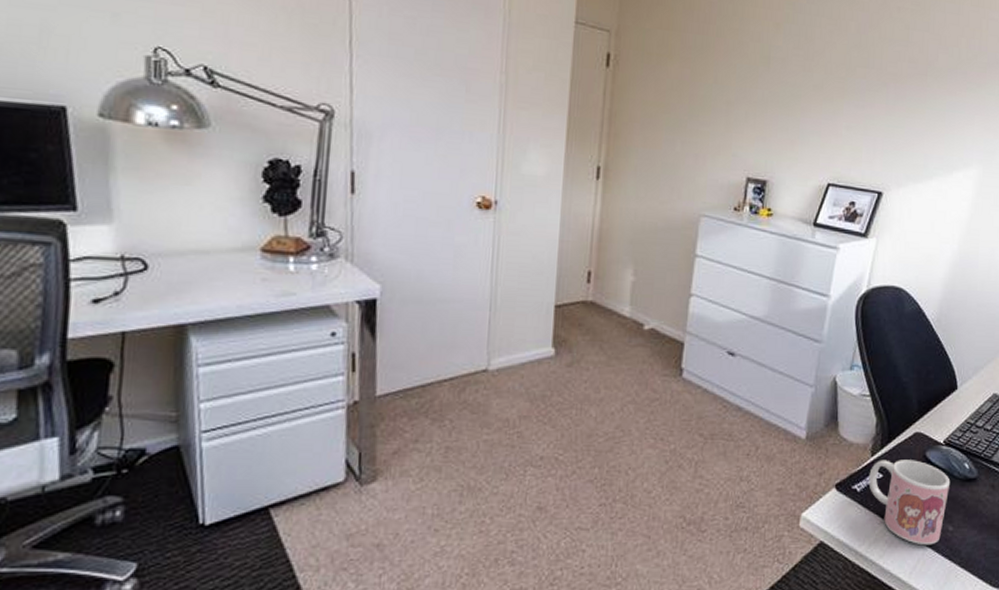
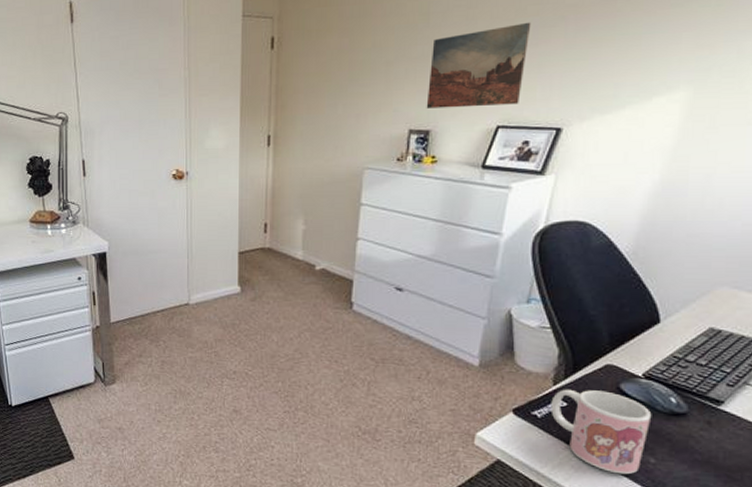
wall art: none [764,83,859,164] -> present [426,22,531,109]

